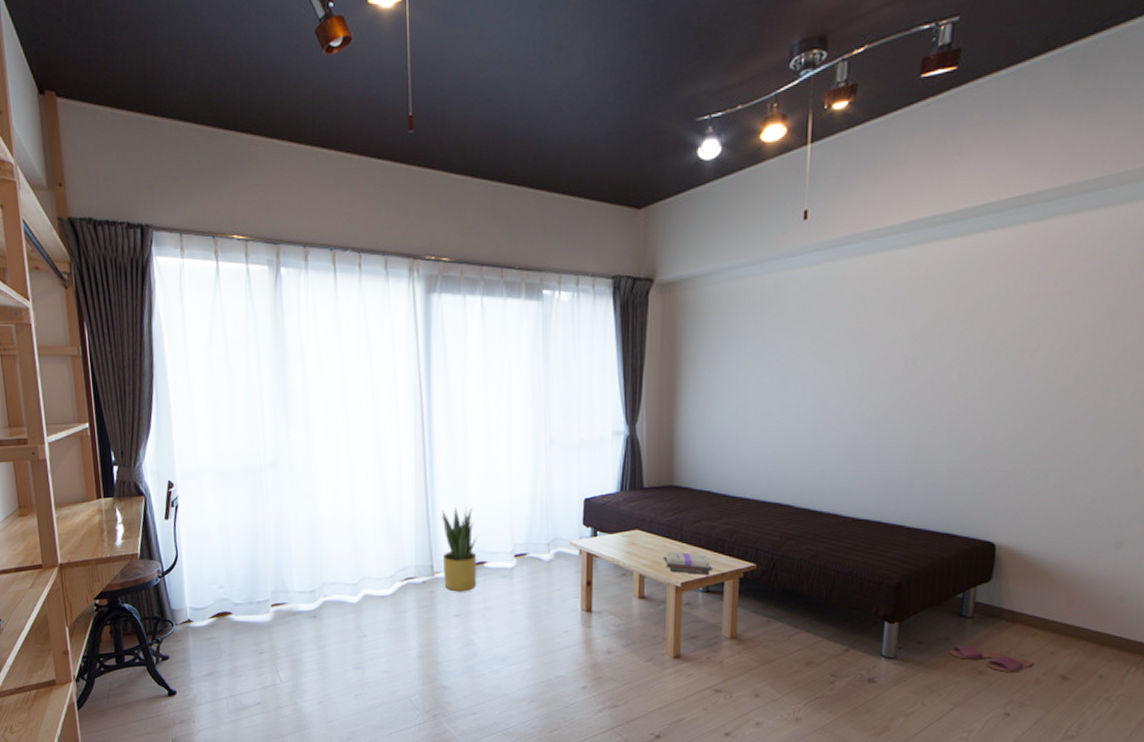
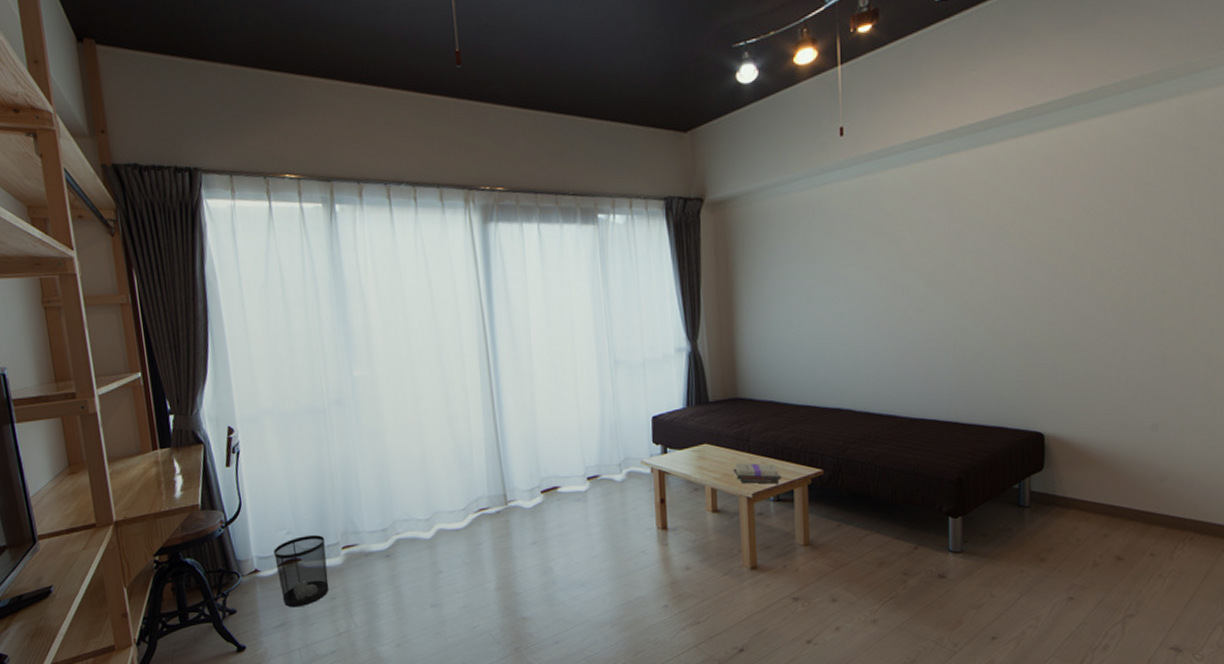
waste bin: none [205,591,257,659] -> present [273,535,329,608]
planter: present [441,506,478,592] -> none [511,432,551,519]
slippers: present [950,645,1034,672] -> none [1013,534,1090,557]

